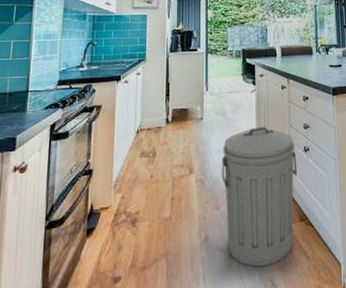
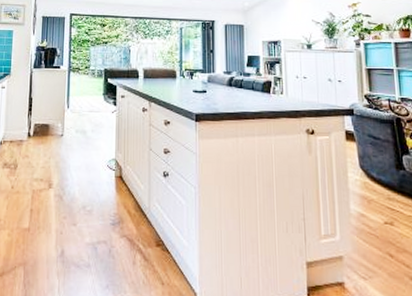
trash can: present [222,127,298,266] -> none [80,148,156,286]

